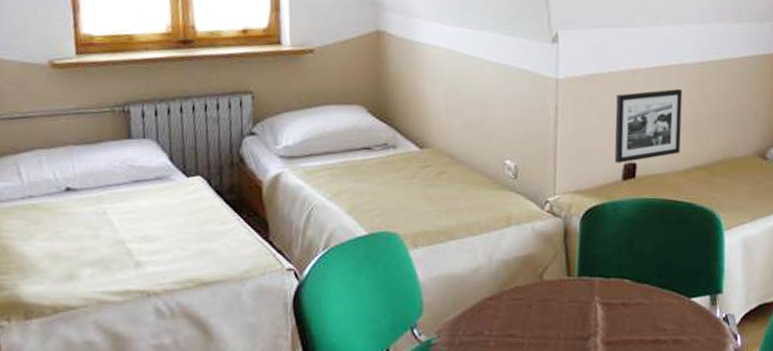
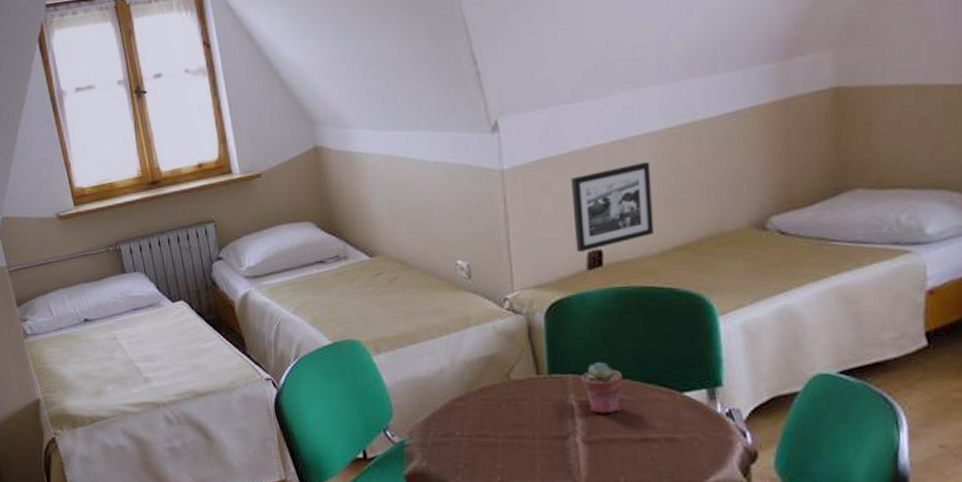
potted succulent: none [606,267,643,316] -> present [581,362,624,414]

